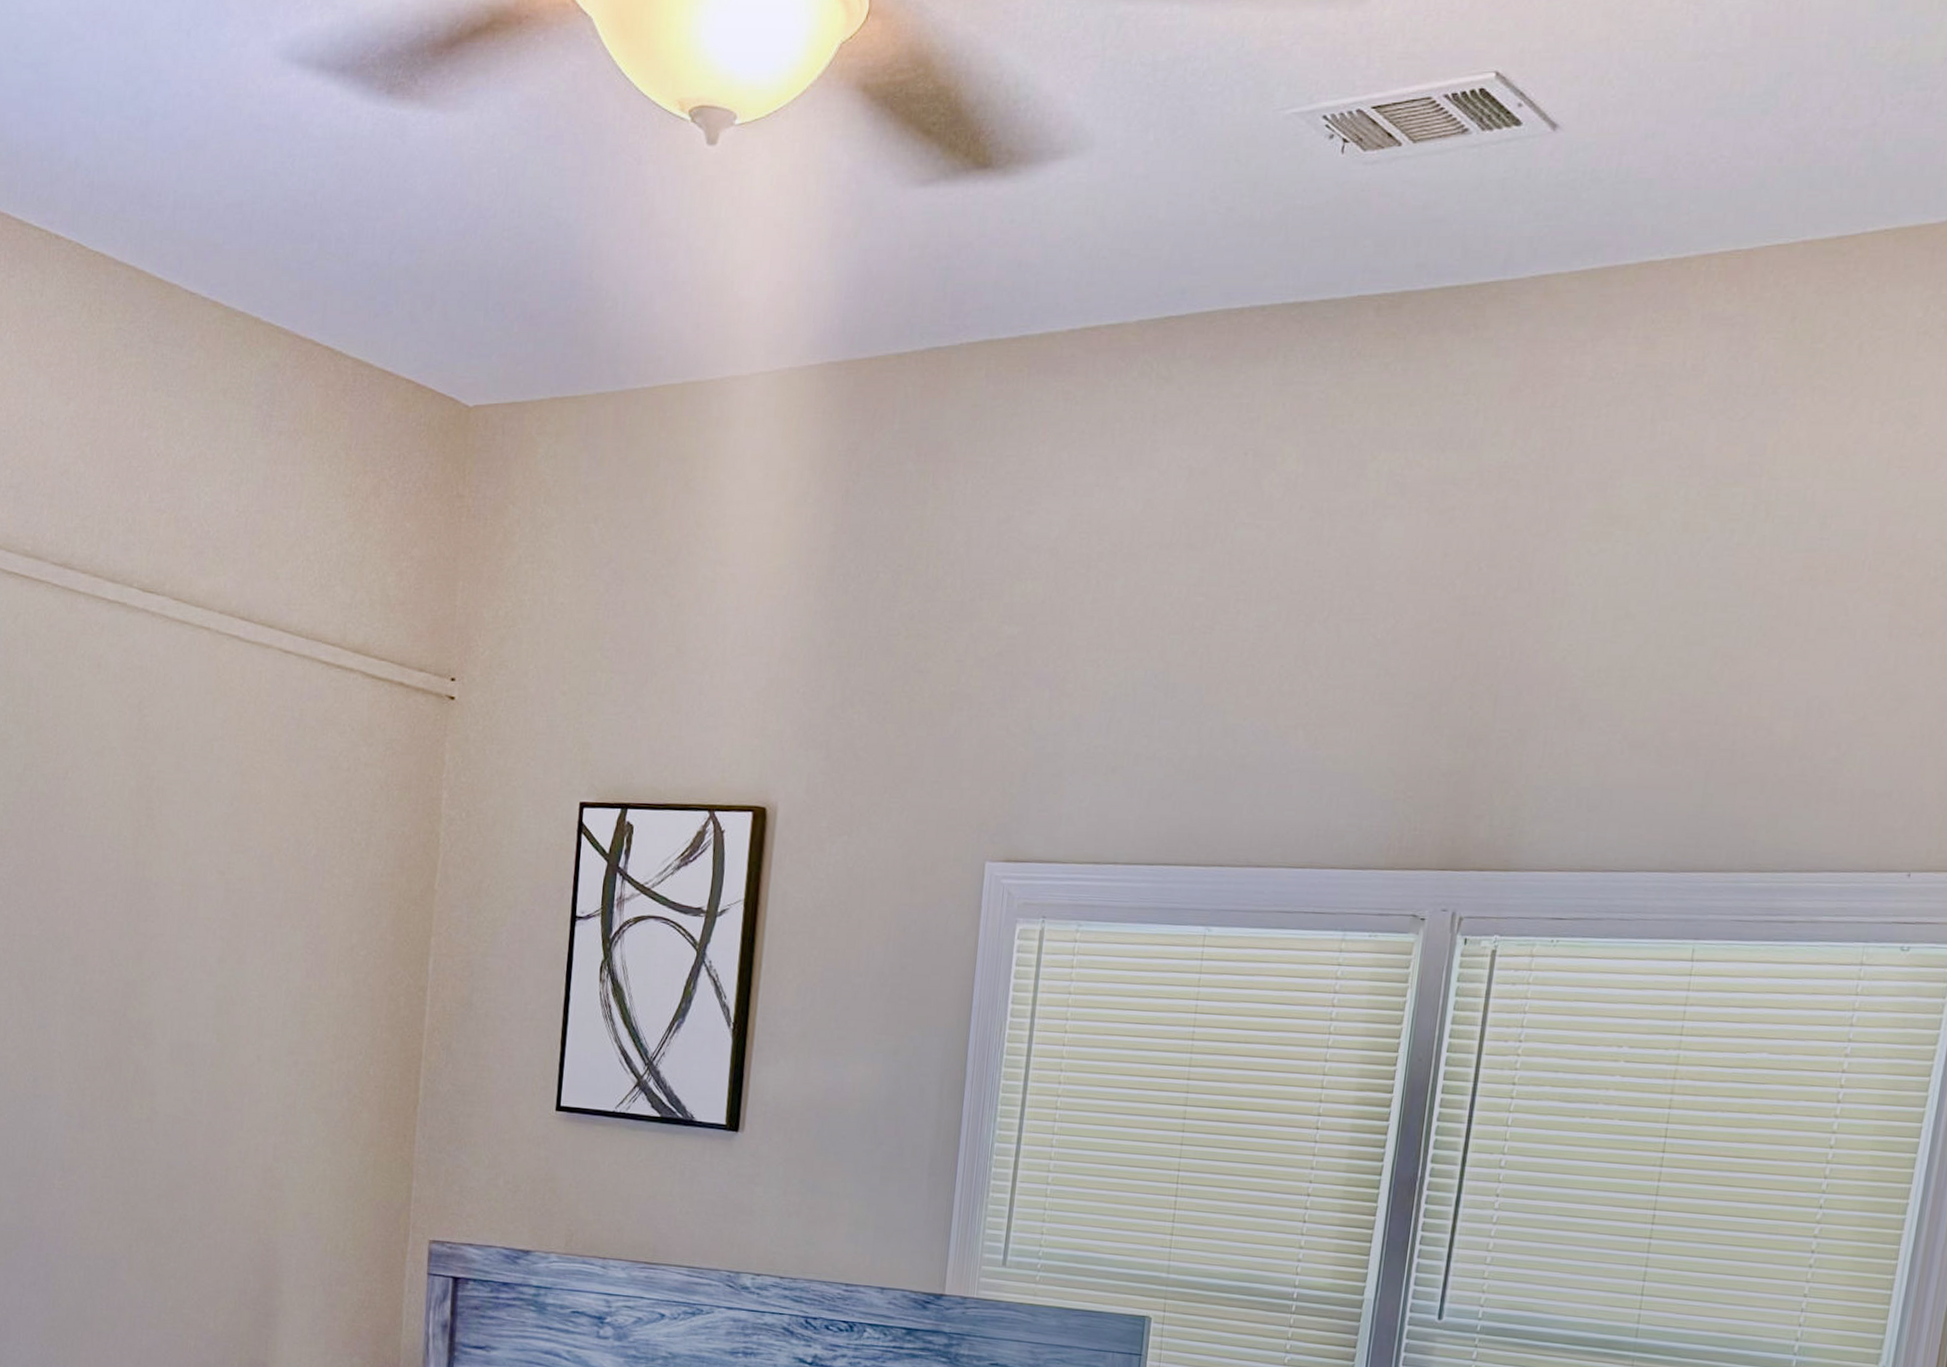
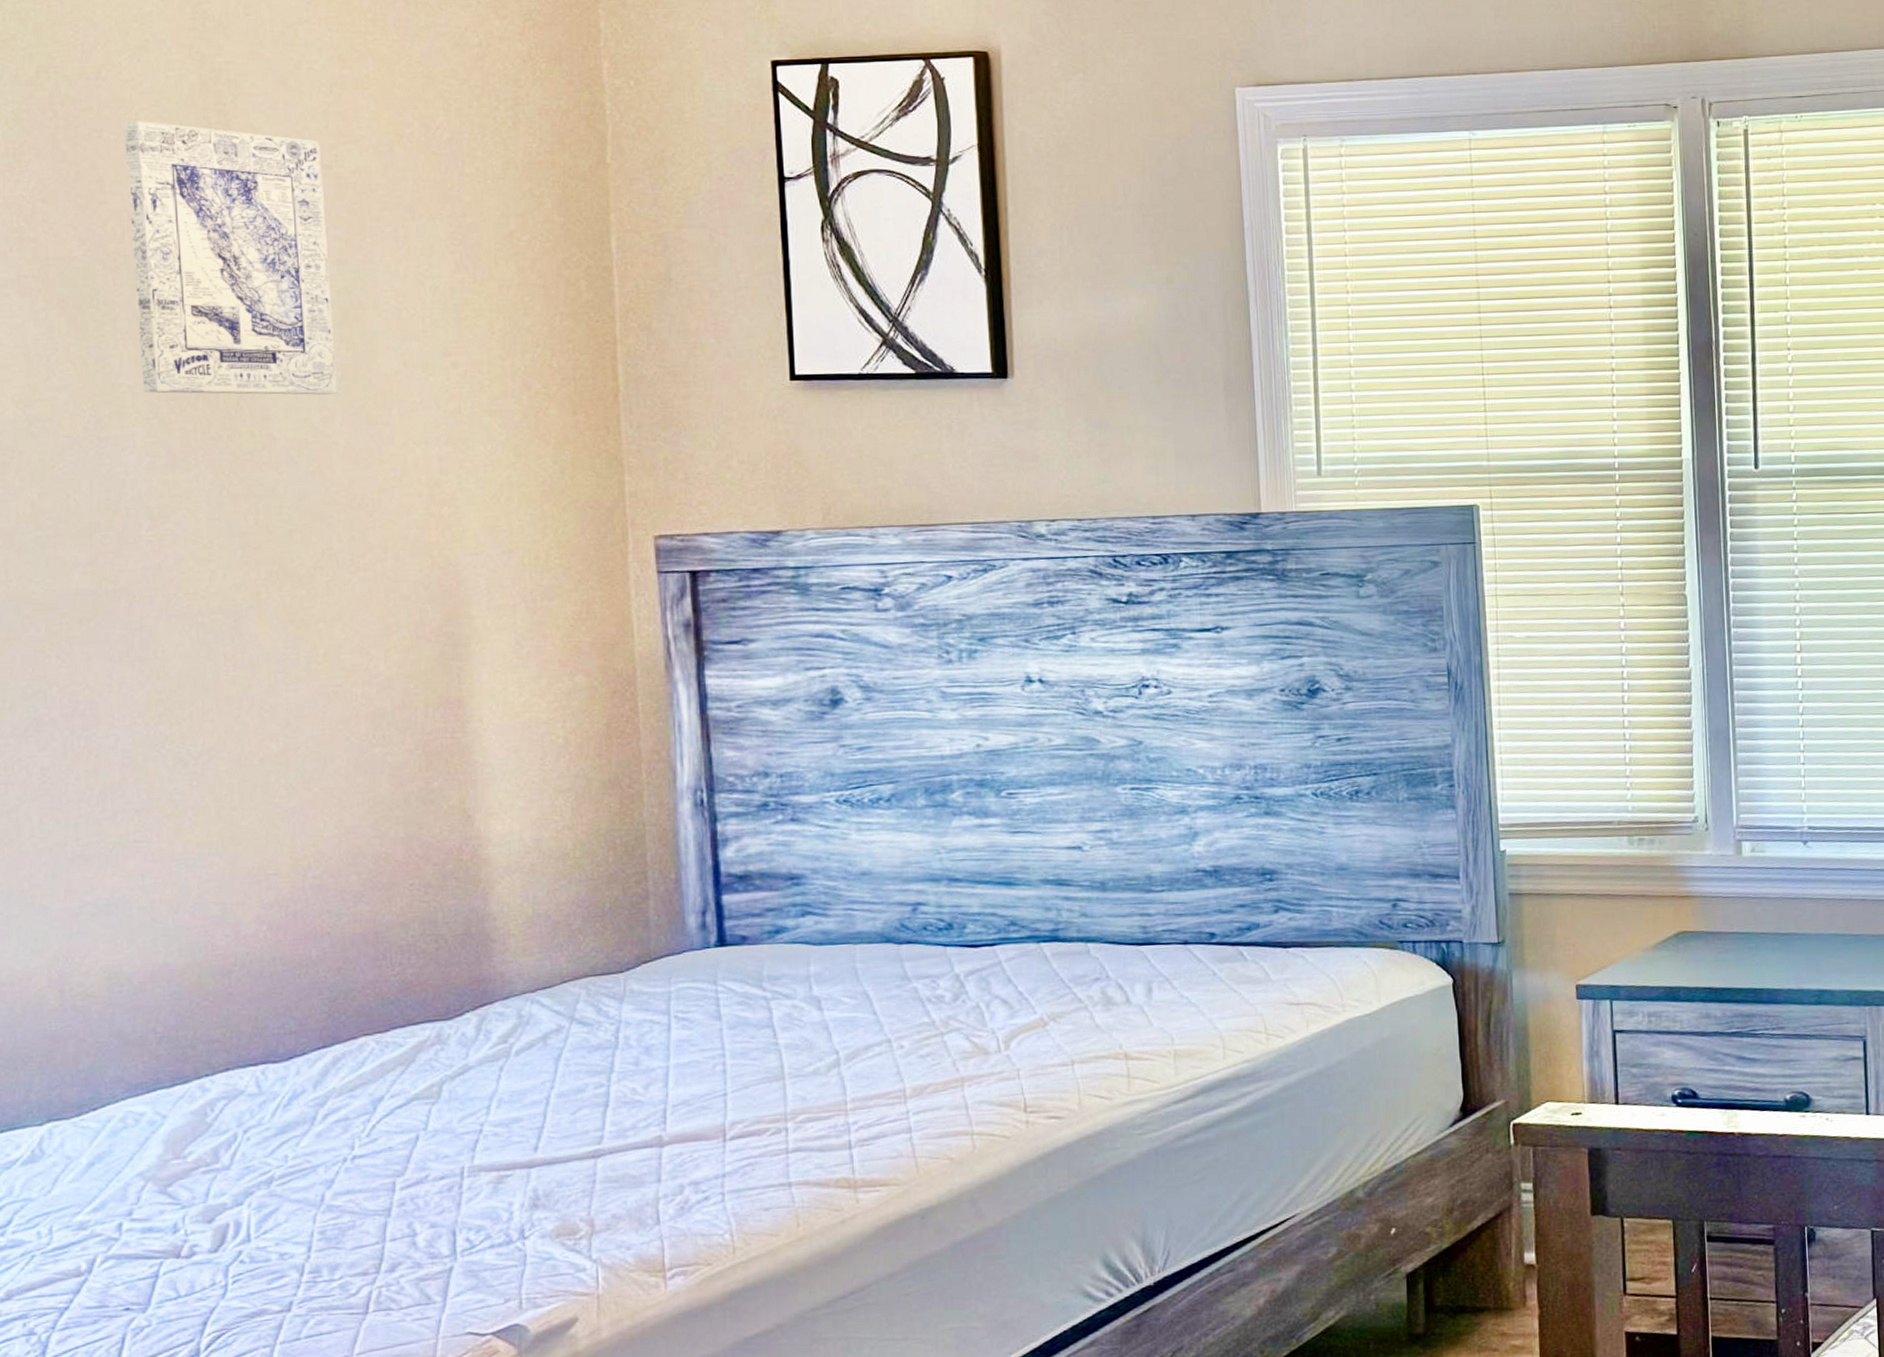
wall art: none [69,818,219,1079] -> present [124,120,337,395]

